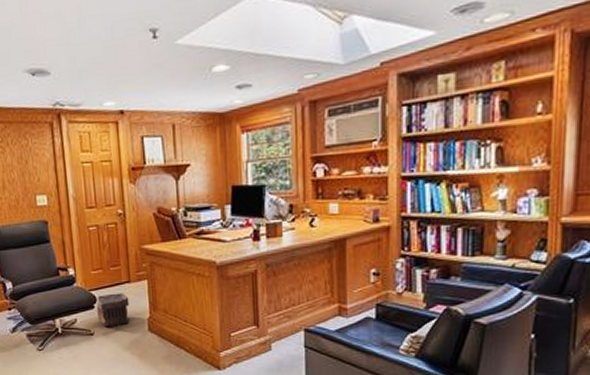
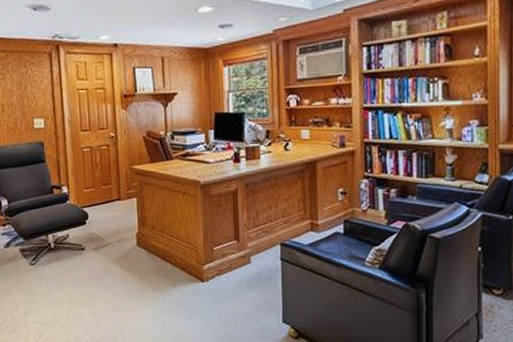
pouch: present [96,293,130,326] -> none [88,210,119,241]

